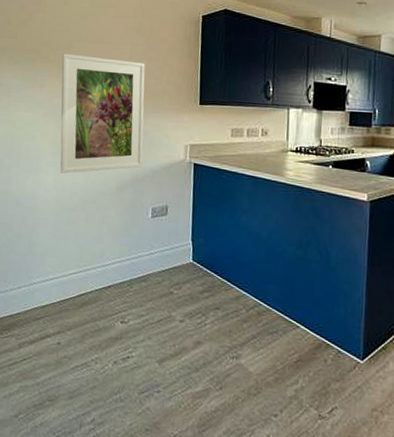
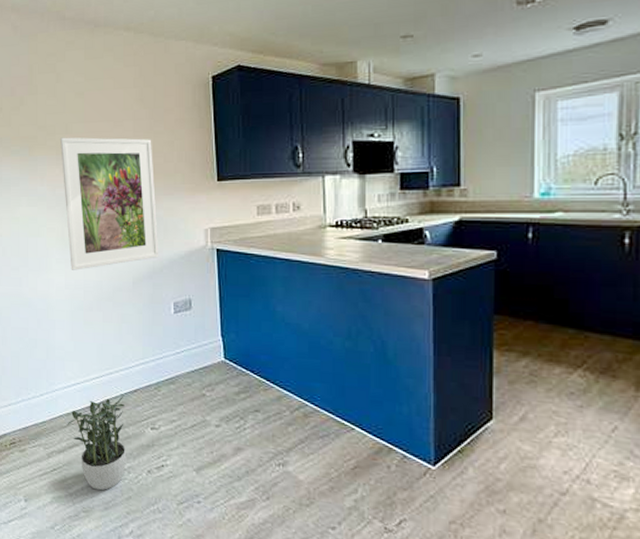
potted plant: none [41,290,99,381] -> present [67,395,127,491]

